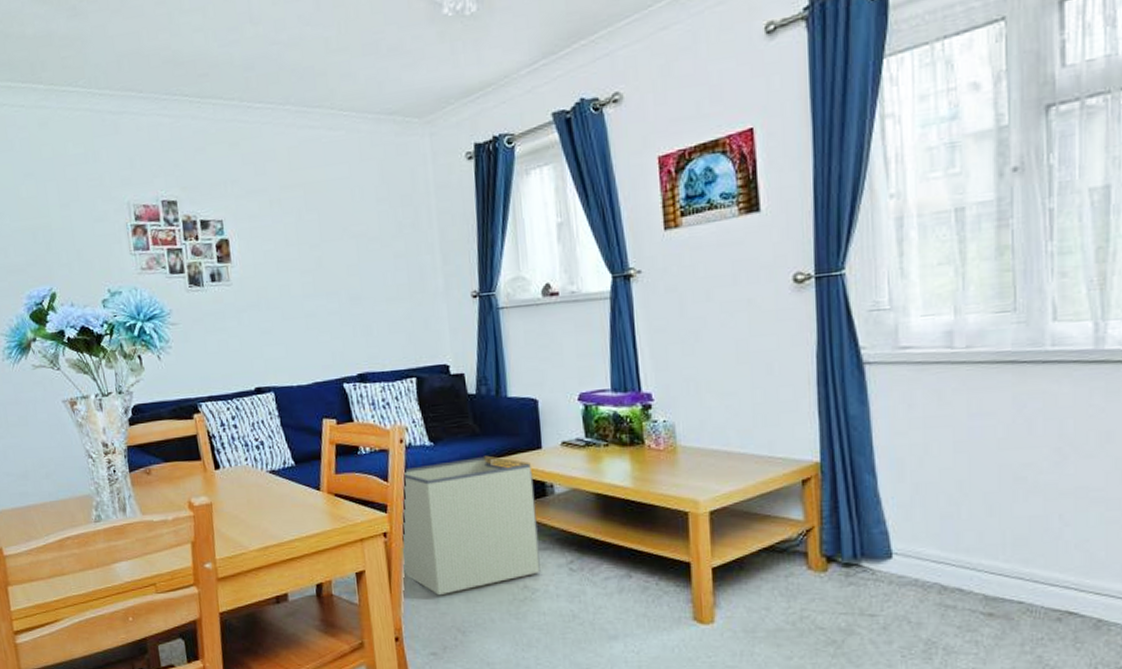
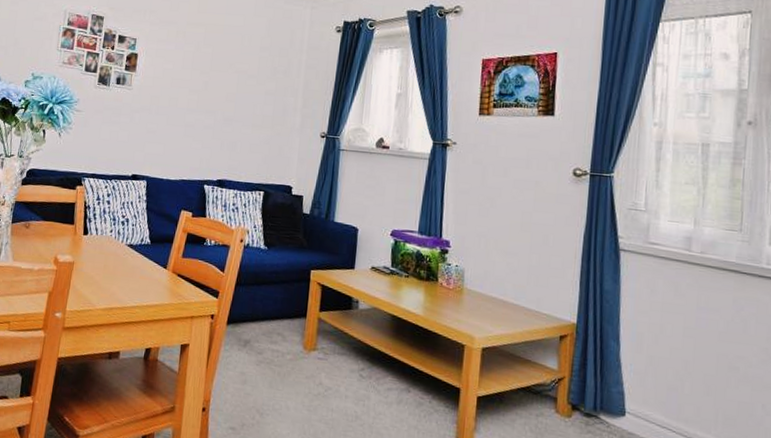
storage bin: present [401,455,541,595] -> none [219,264,344,378]

